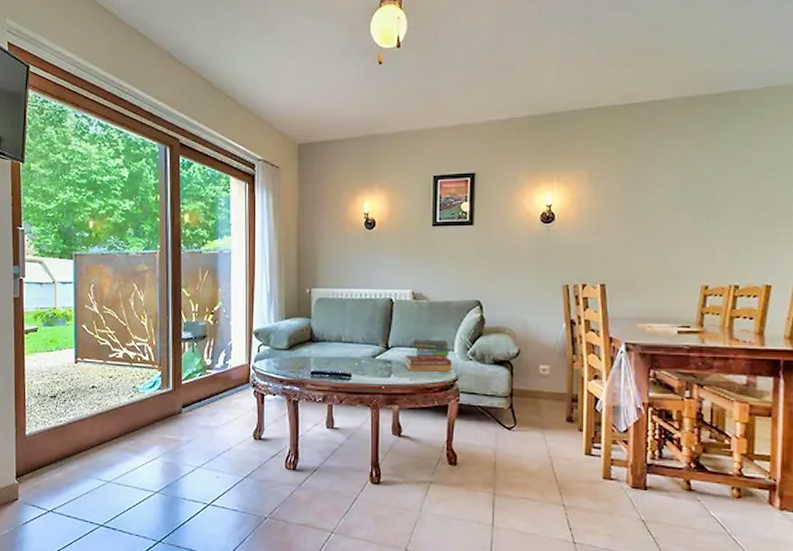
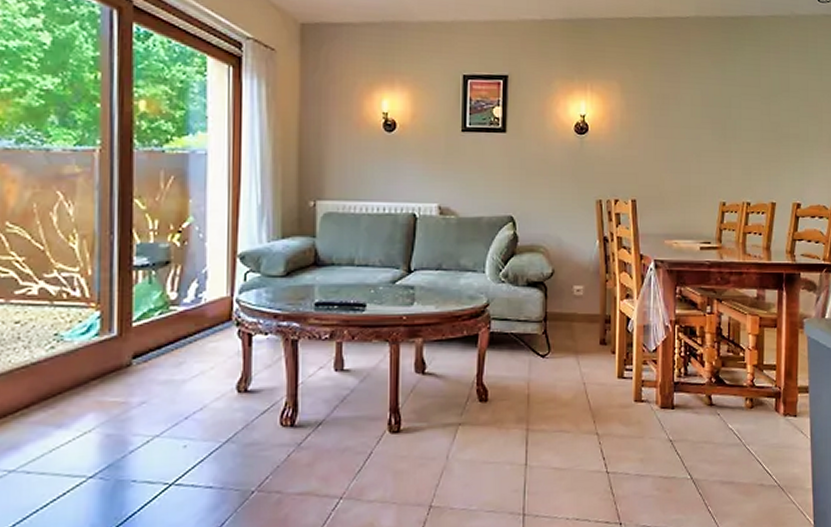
books: present [404,339,452,372] -> none [429,260,483,297]

